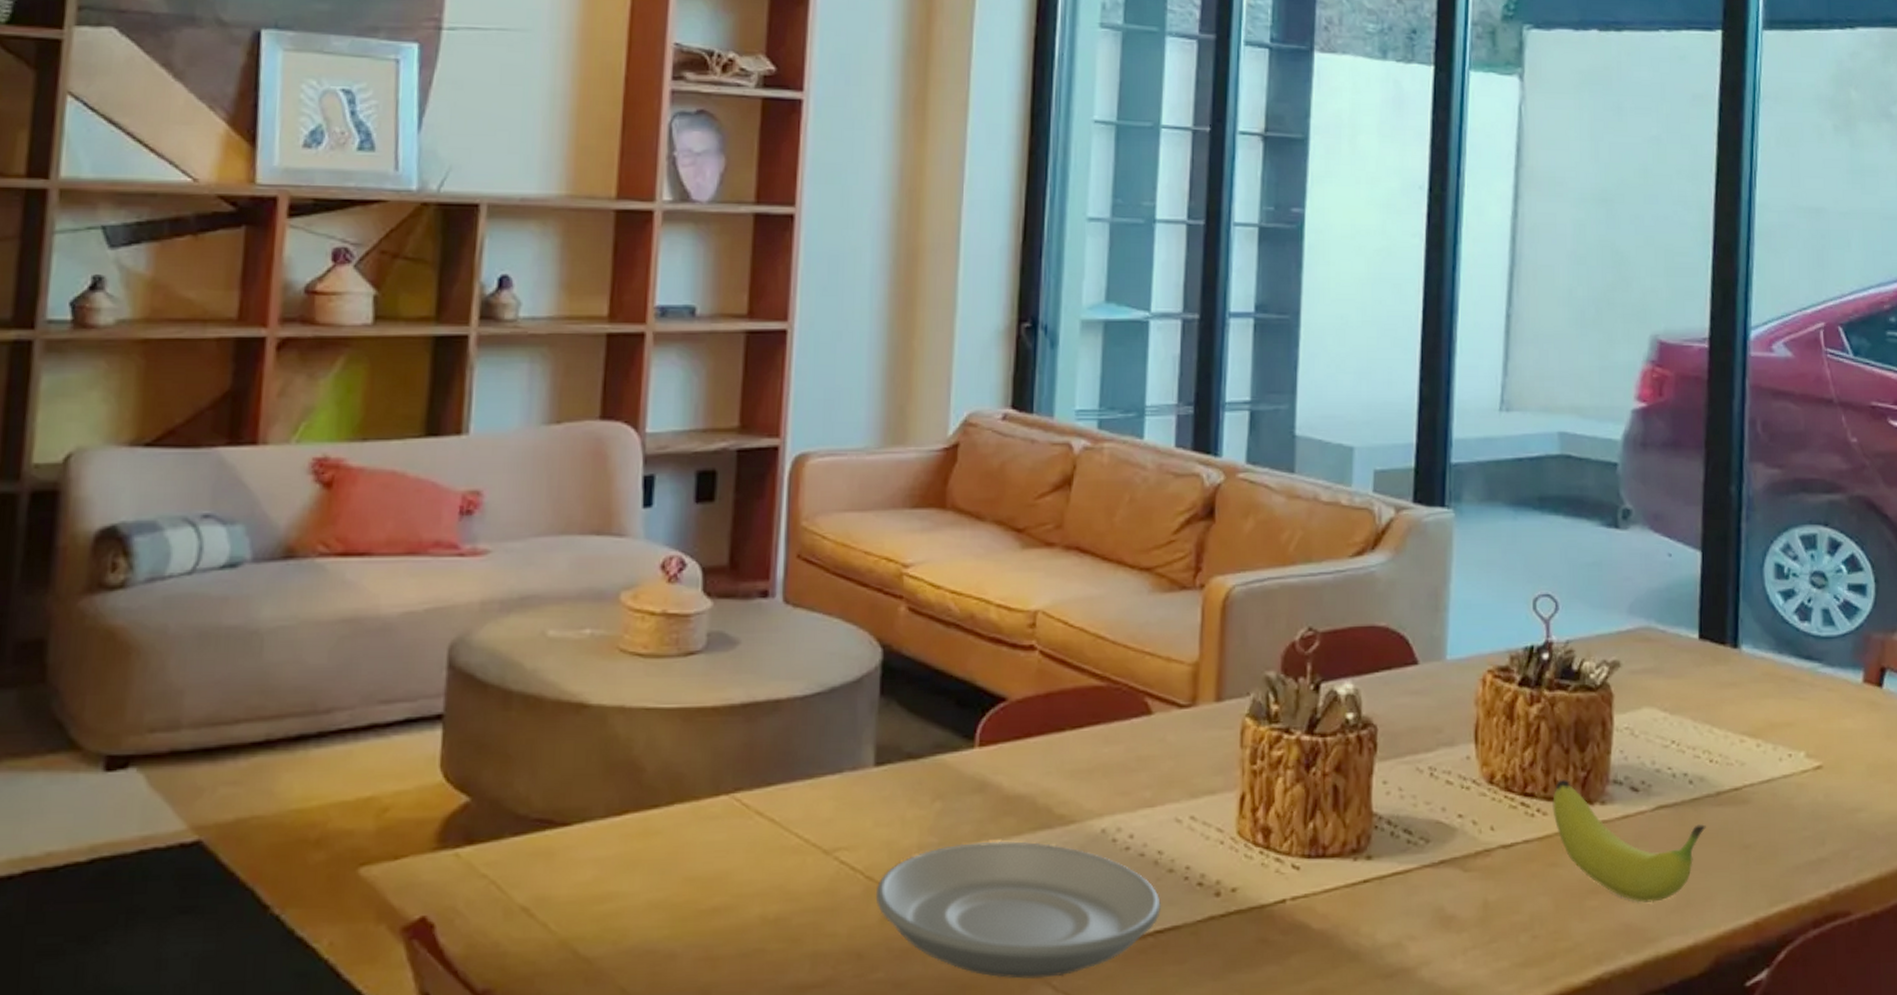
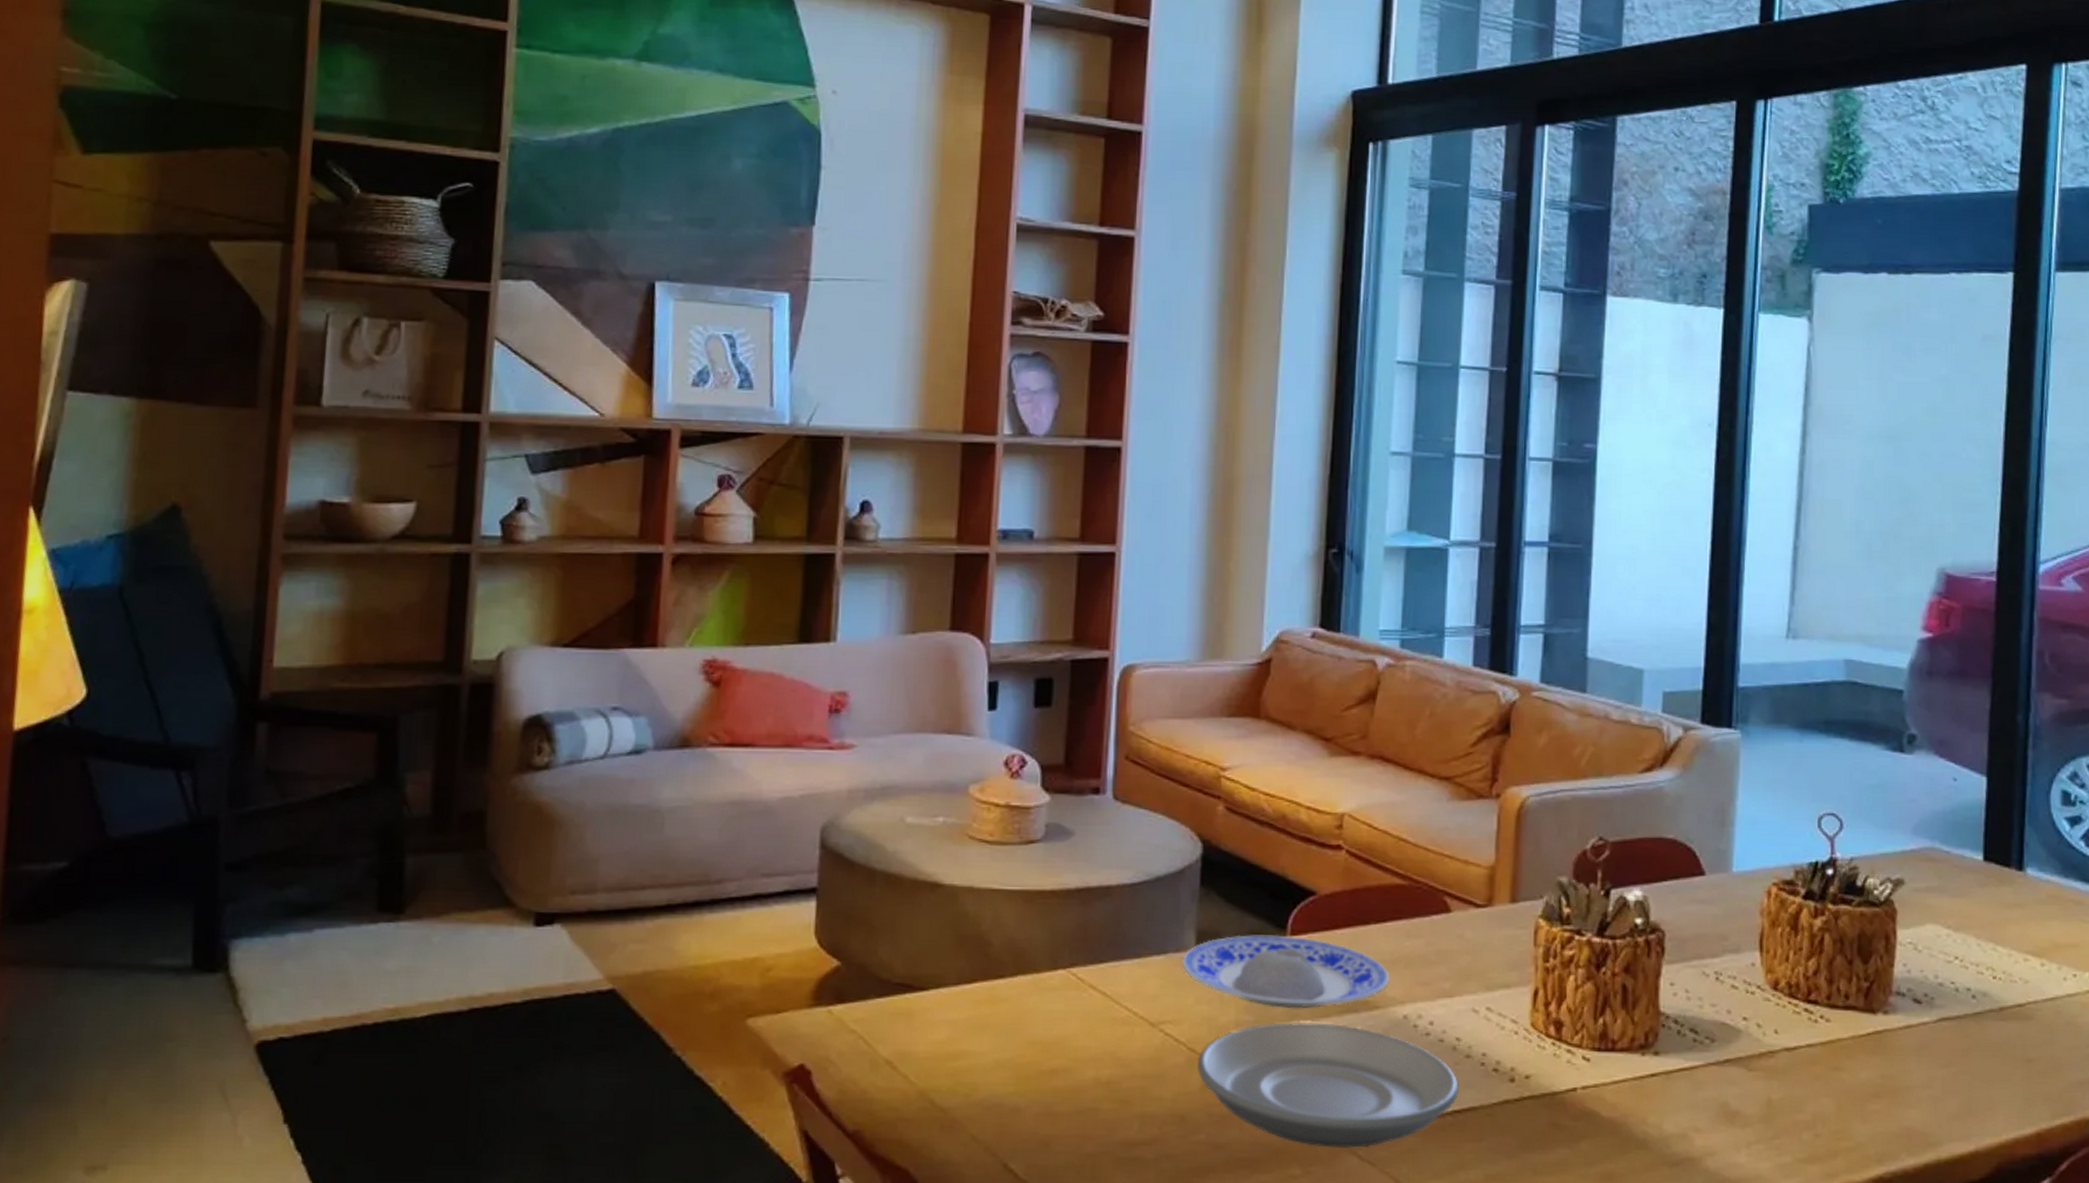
plate: none [859,747,1087,828] -> present [1182,935,1390,1009]
fruit: present [1552,780,1706,903] -> none [1836,989,1989,1109]

